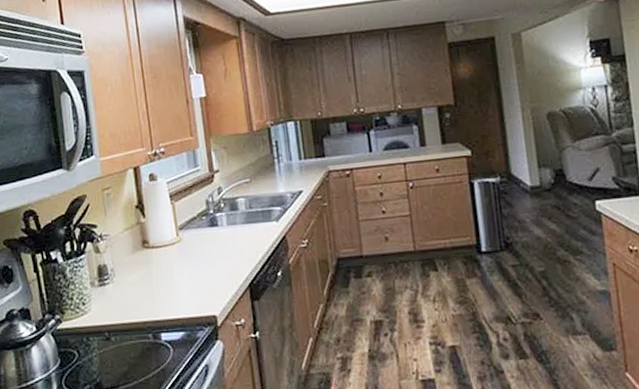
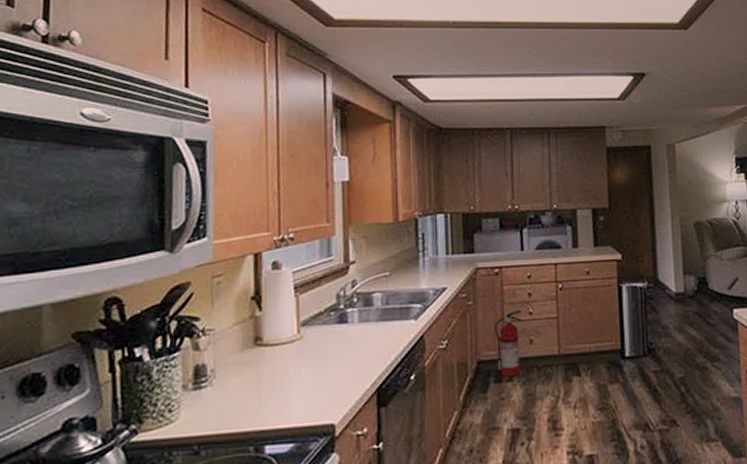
fire extinguisher: none [350,210,378,273] -> present [495,311,522,378]

